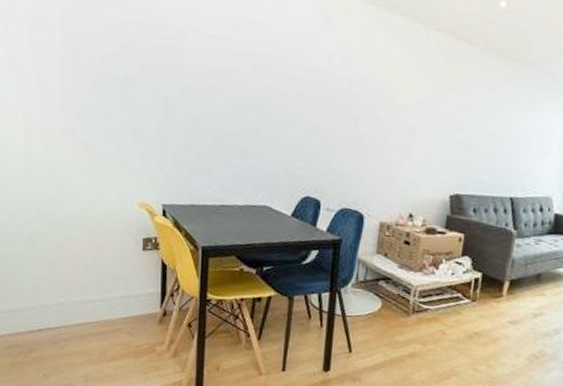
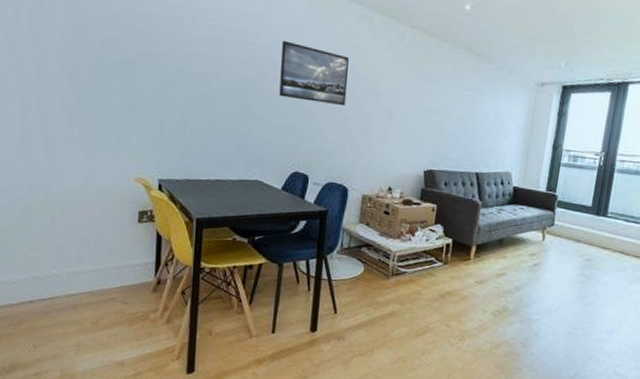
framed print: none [288,49,365,122] -> present [279,40,349,105]

